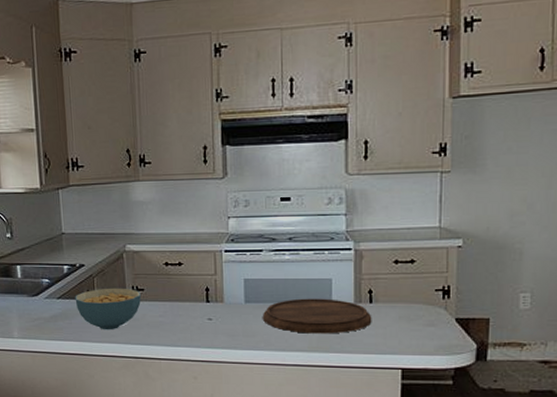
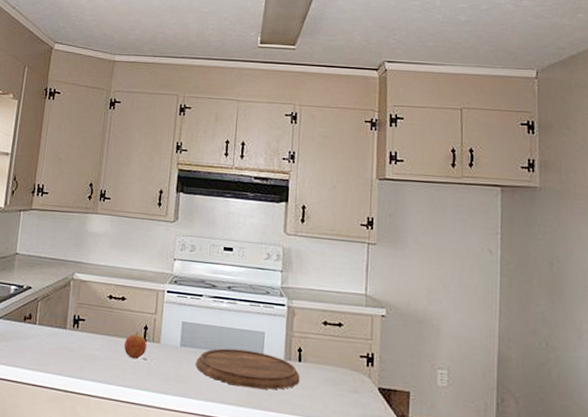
cereal bowl: present [75,288,142,330] -> none [15,313,82,359]
fruit: none [187,294,211,321] -> present [123,331,148,360]

